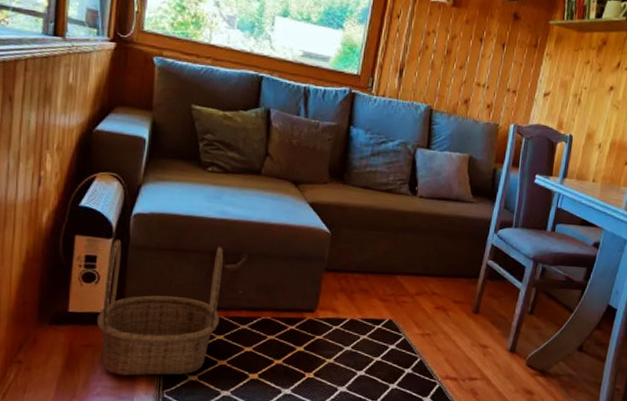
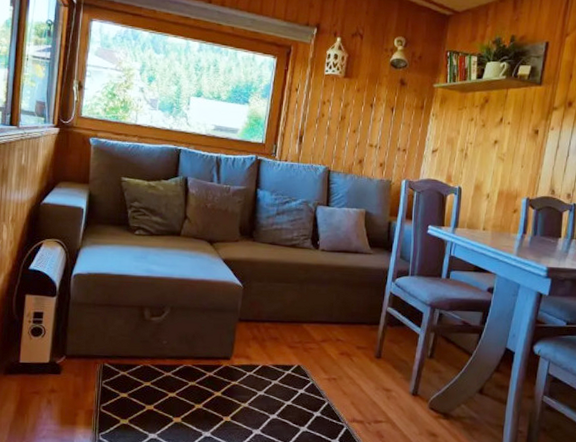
basket: present [96,239,223,376] -> none [43,297,149,420]

